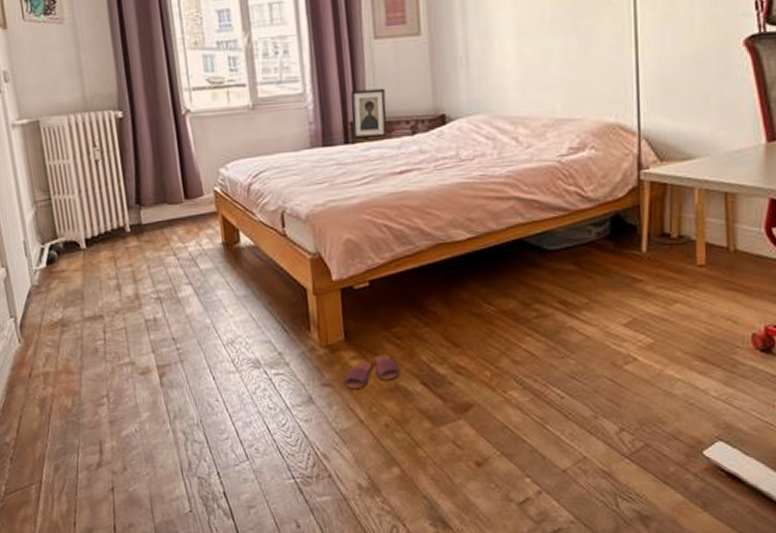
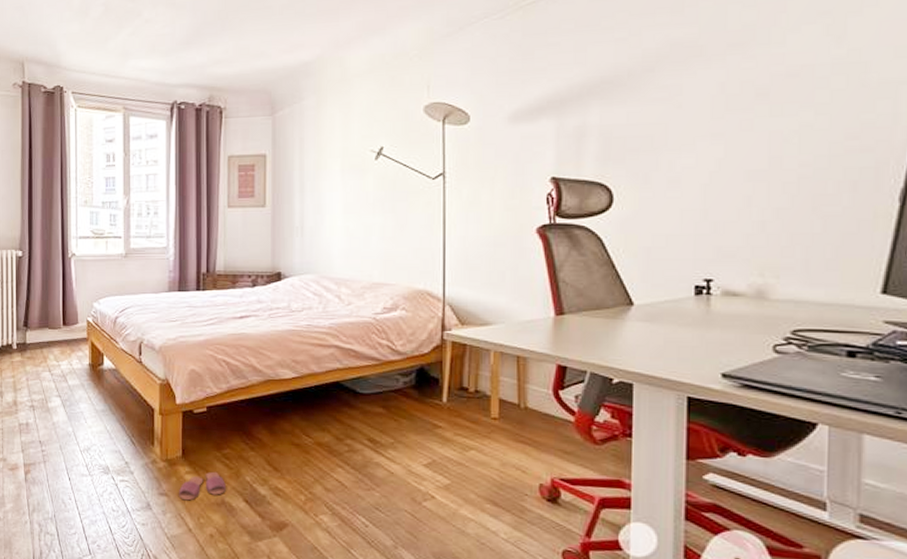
picture frame: present [351,88,387,140] -> none [204,247,233,288]

